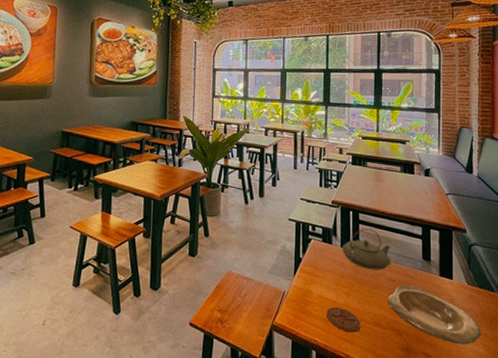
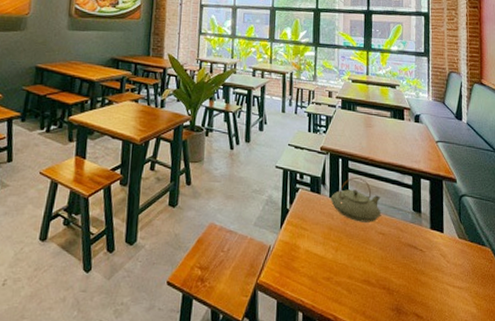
coaster: present [326,307,361,333] -> none [314,263,350,291]
plate: present [387,285,482,344] -> none [377,239,474,304]

